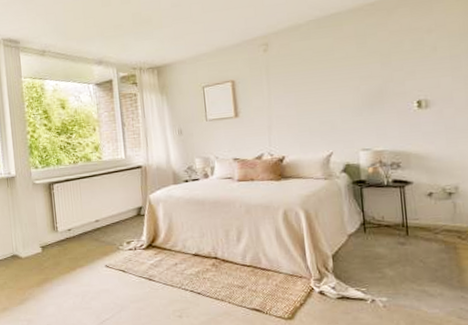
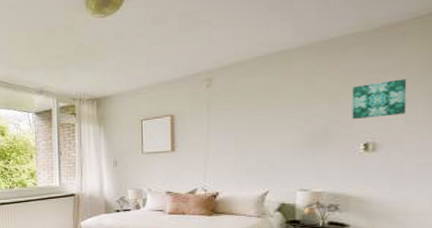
wall art: none [400,37,452,79] -> present [352,79,407,120]

